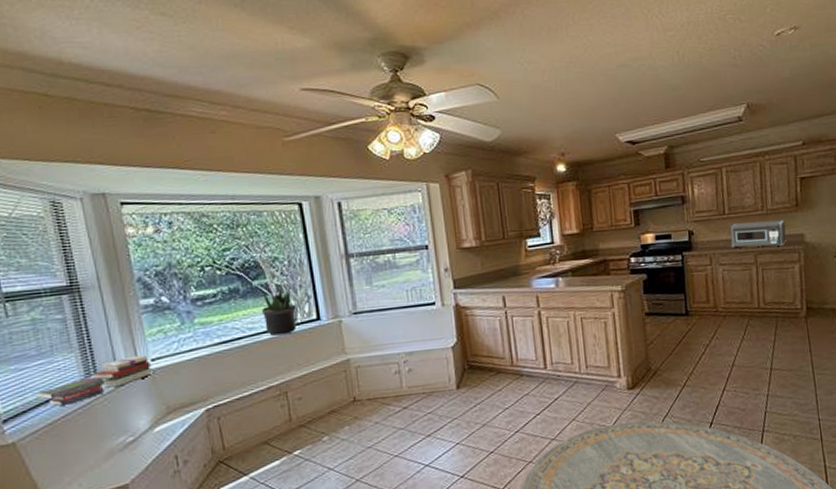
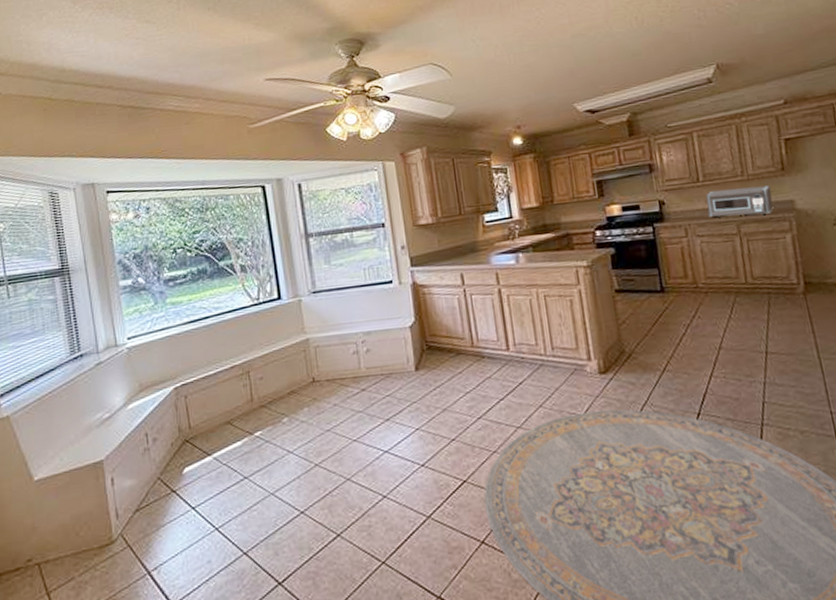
books: present [36,377,105,407] -> none [29,354,86,383]
books: present [93,355,153,388] -> none [77,333,128,365]
planter: present [261,285,296,336] -> none [226,265,259,315]

